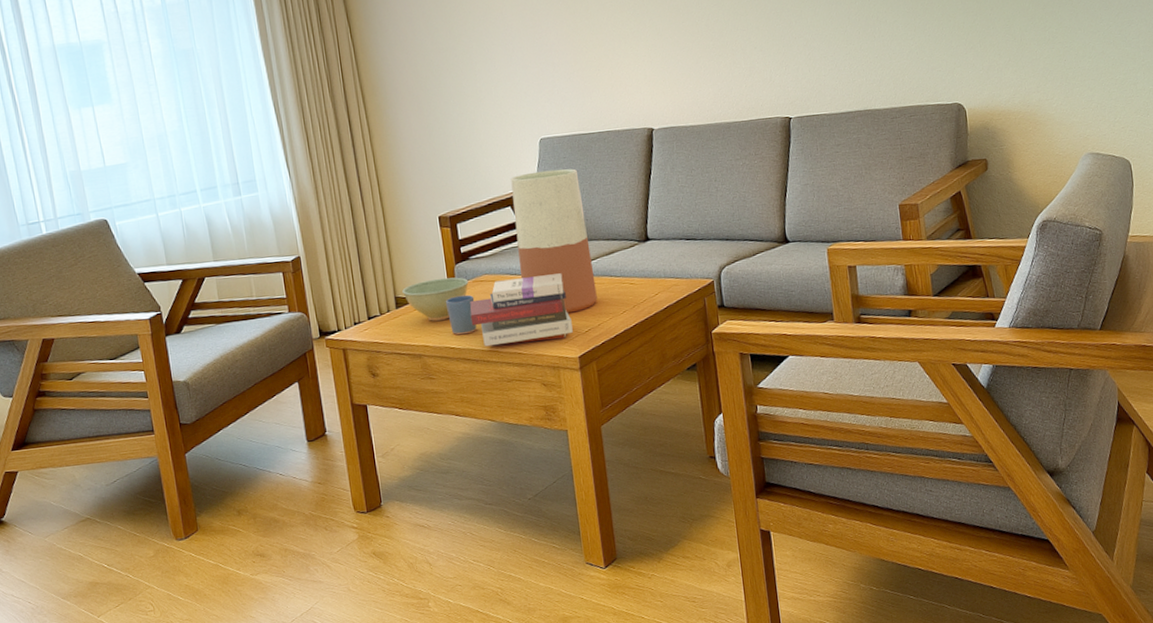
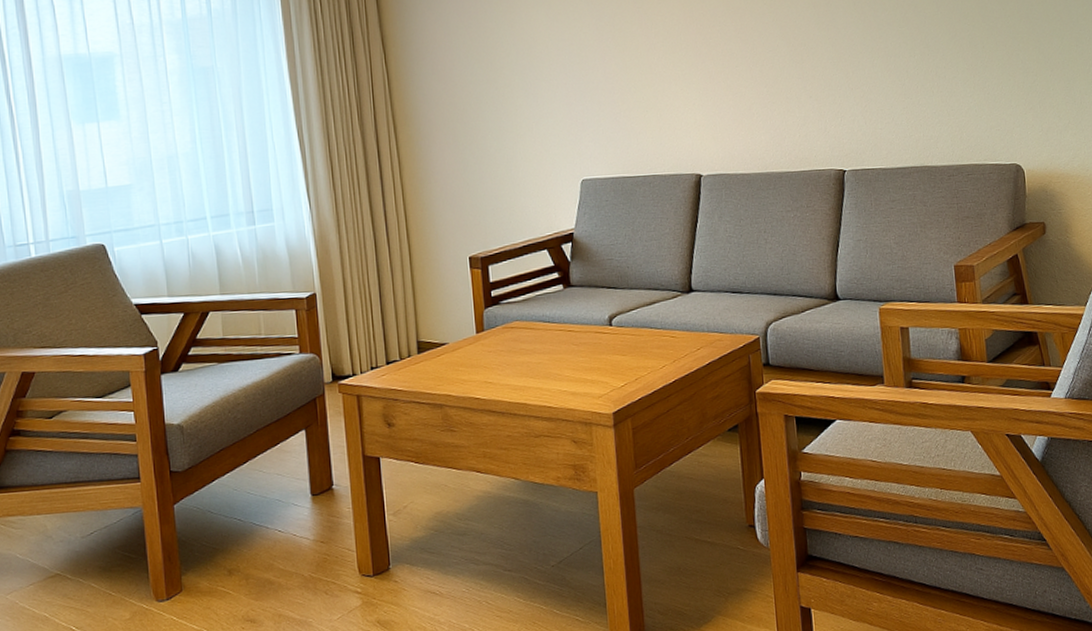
bowl: present [402,277,469,321] -> none [426,322,498,369]
mug: present [445,294,477,335] -> none [471,341,505,385]
books: present [470,273,573,347] -> none [498,323,608,399]
vase: present [511,168,597,313] -> none [548,212,636,366]

